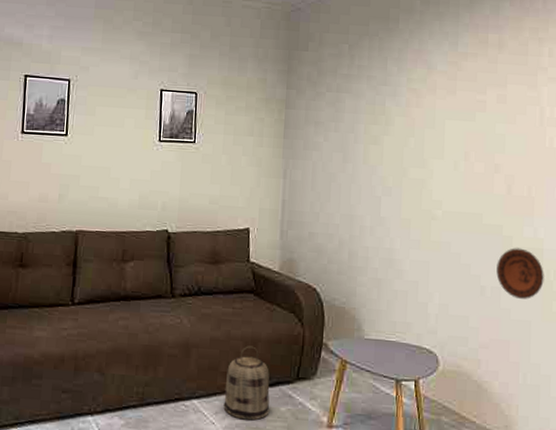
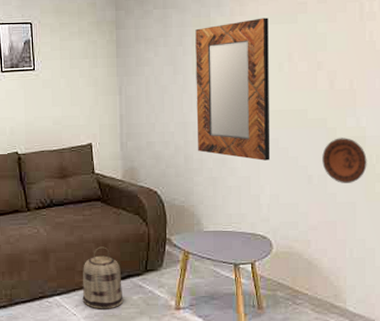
home mirror: none [364,112,446,266] -> present [195,17,271,161]

